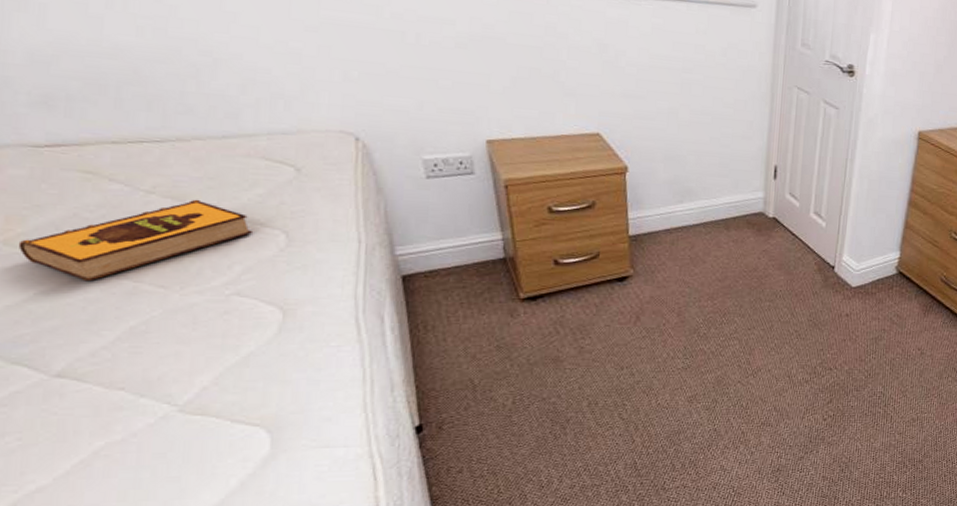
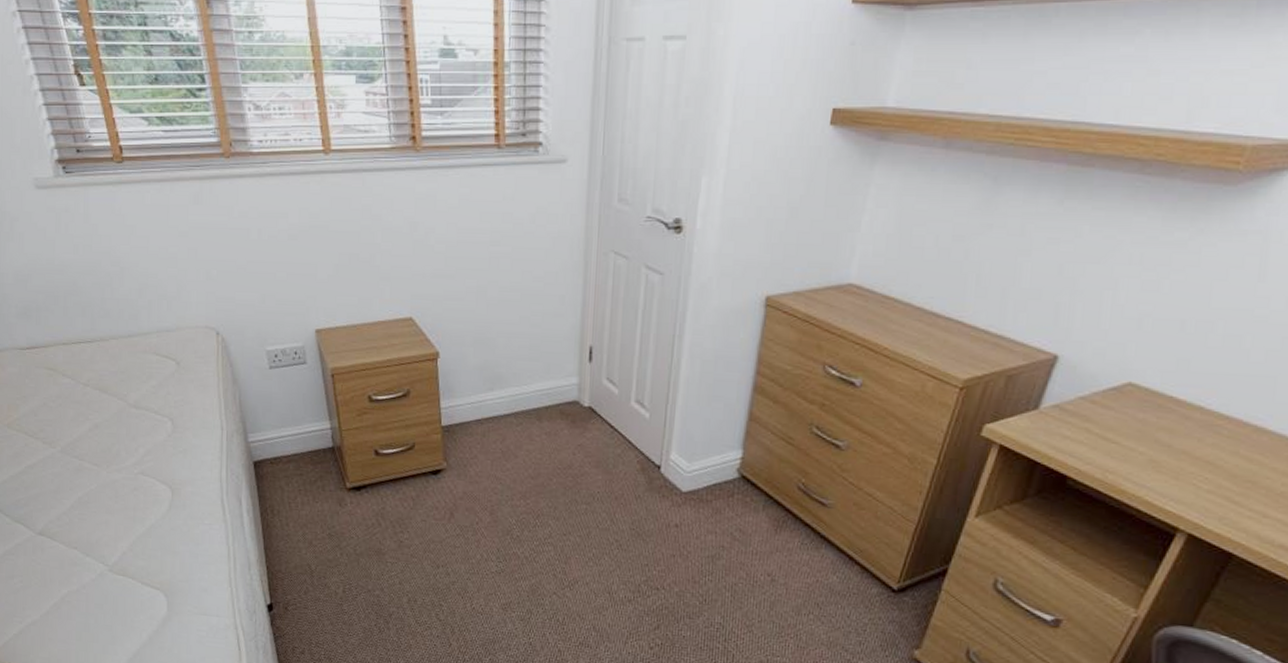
hardback book: present [18,199,252,282] -> none [15,390,150,459]

